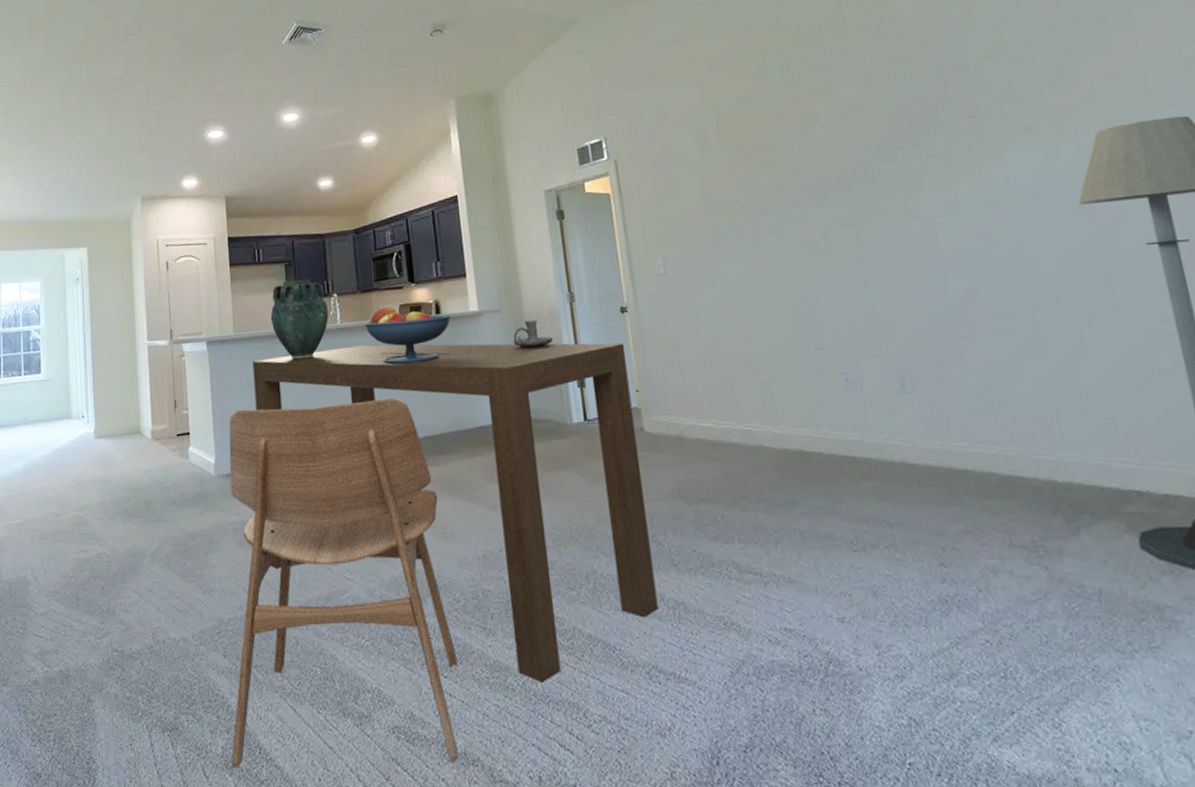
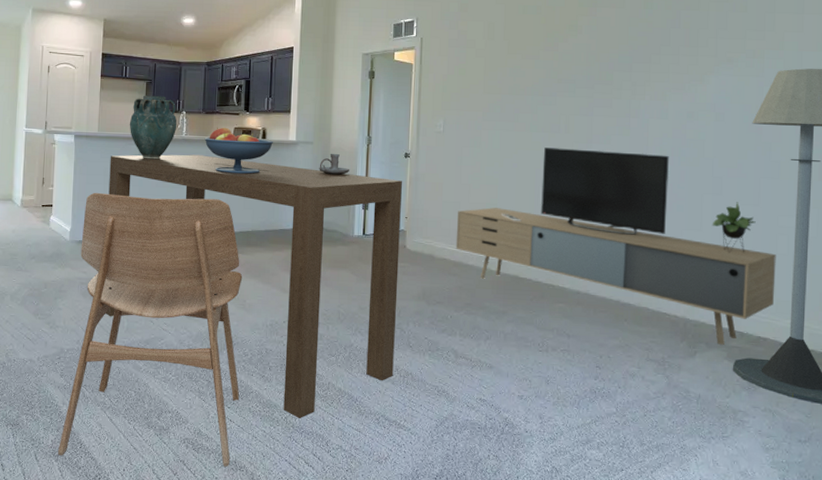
media console: none [704,261,1176,513] -> present [455,147,776,345]

